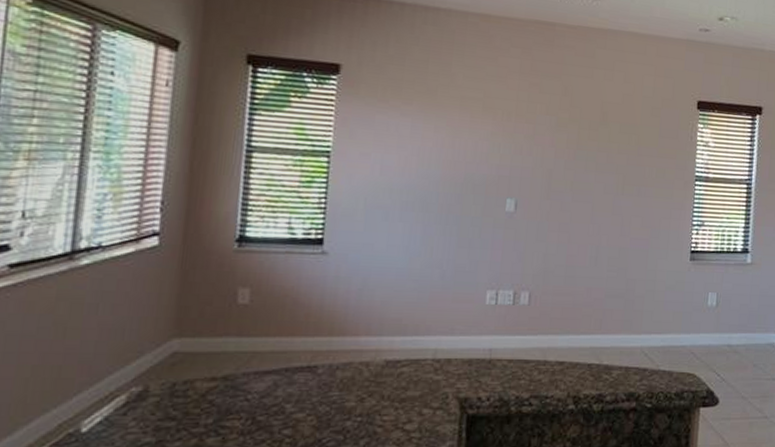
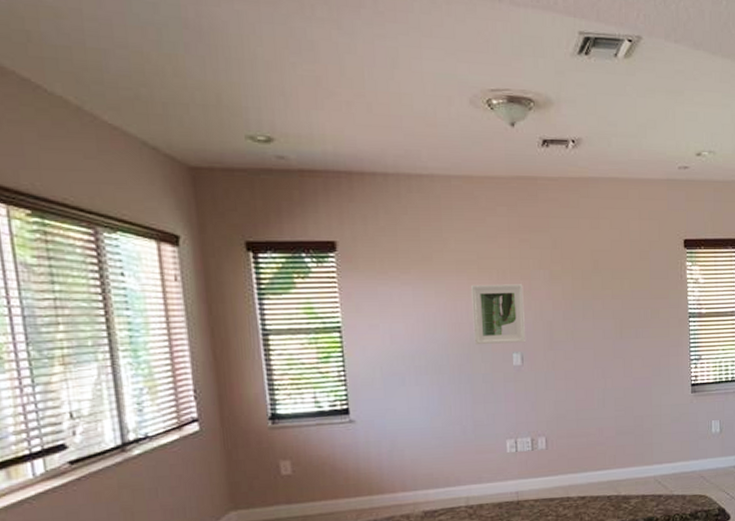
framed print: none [468,123,527,189] -> present [471,284,527,345]

